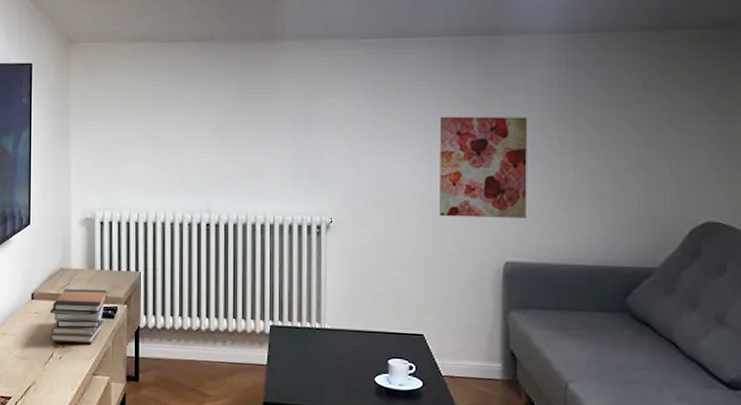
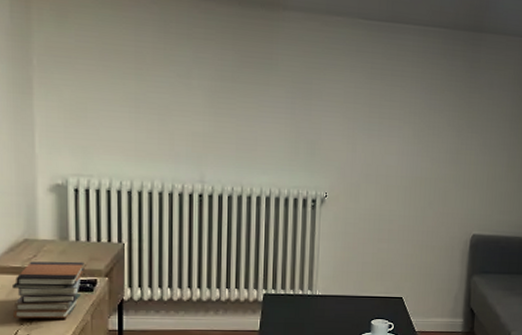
wall art: present [438,116,528,218] -> none [422,103,500,198]

